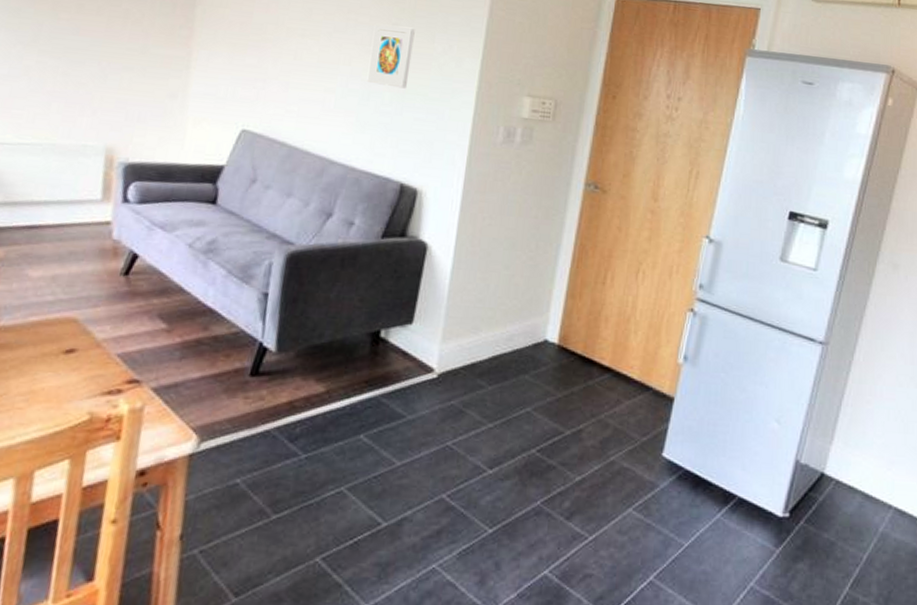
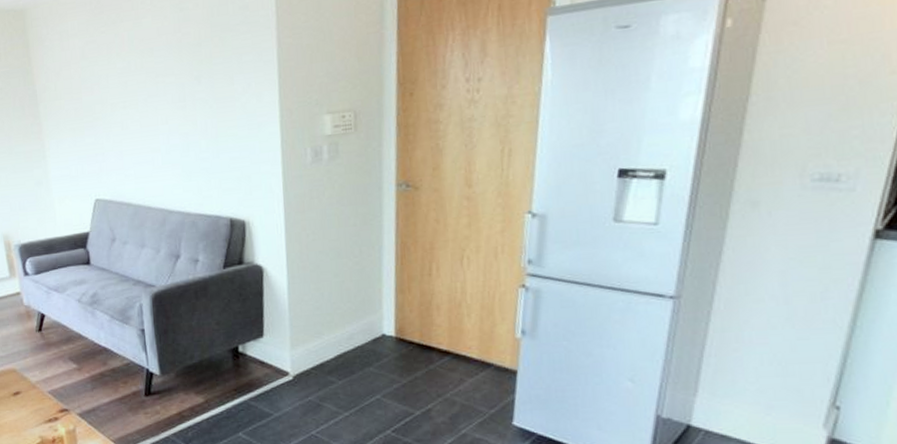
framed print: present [367,25,415,89] -> none [180,76,218,135]

